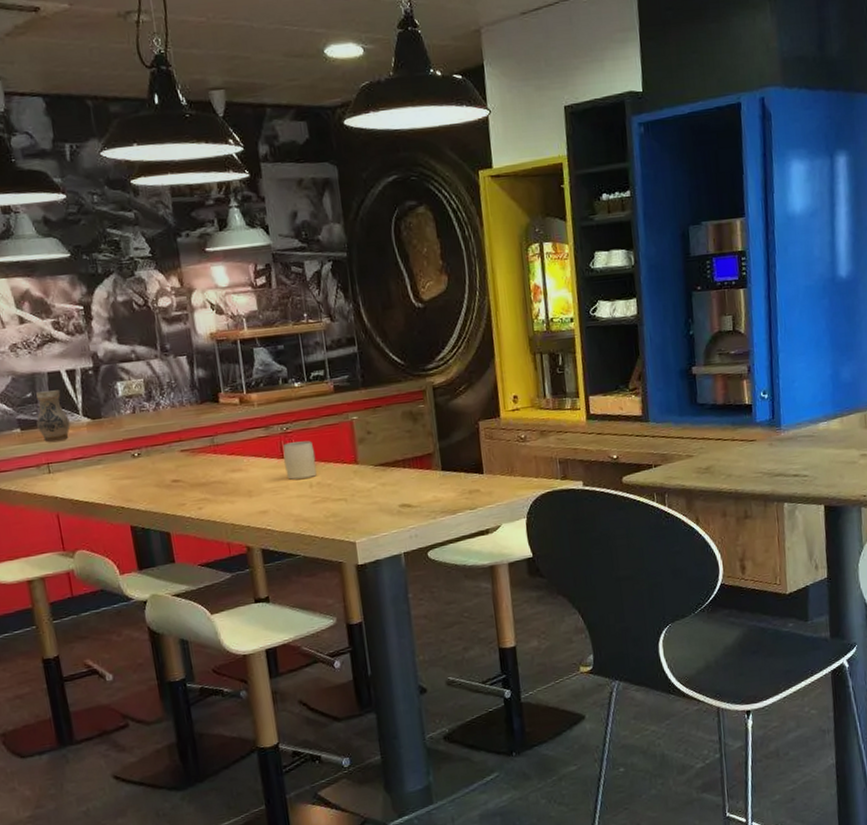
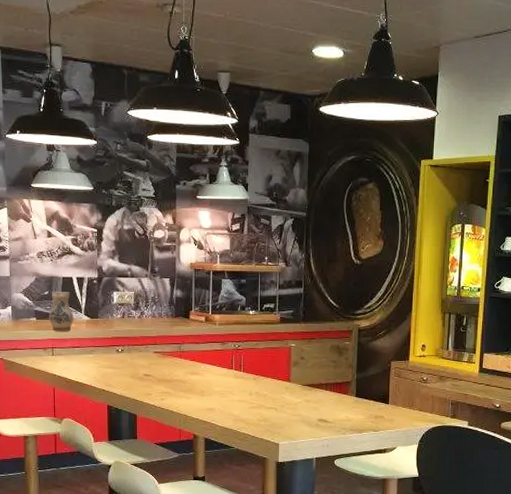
mug: present [282,440,317,480] -> none [233,358,258,388]

